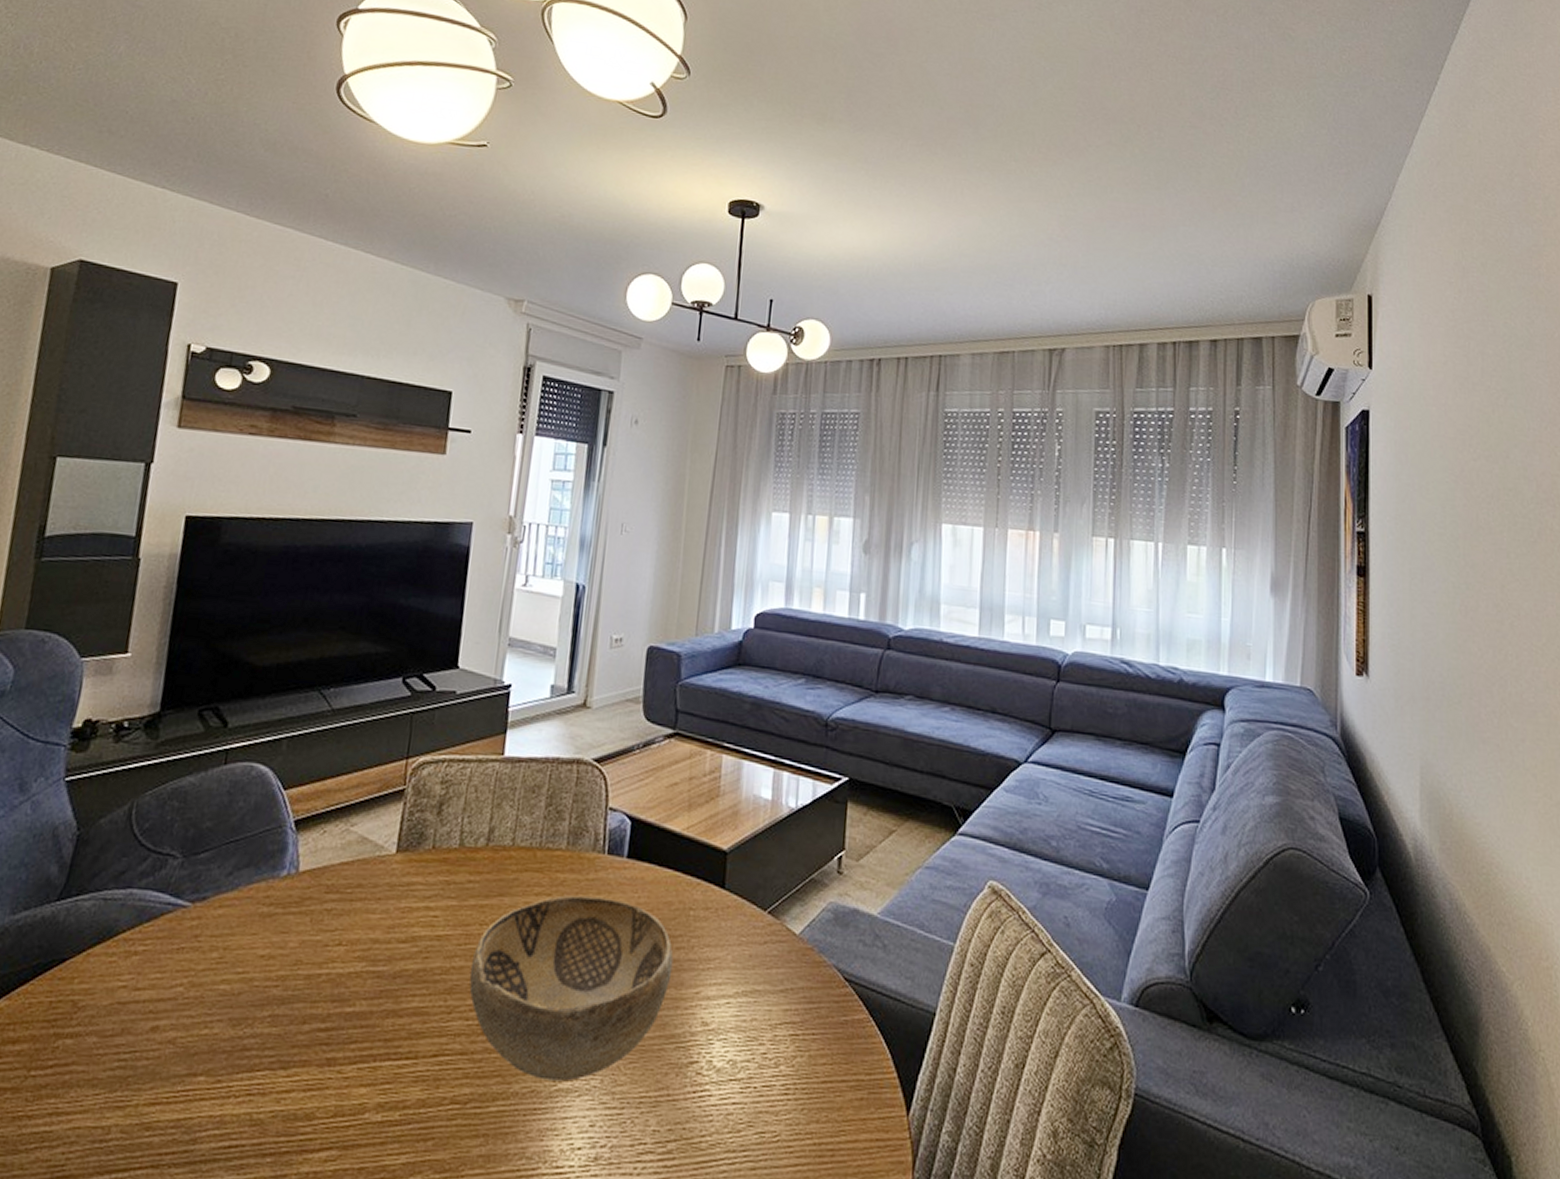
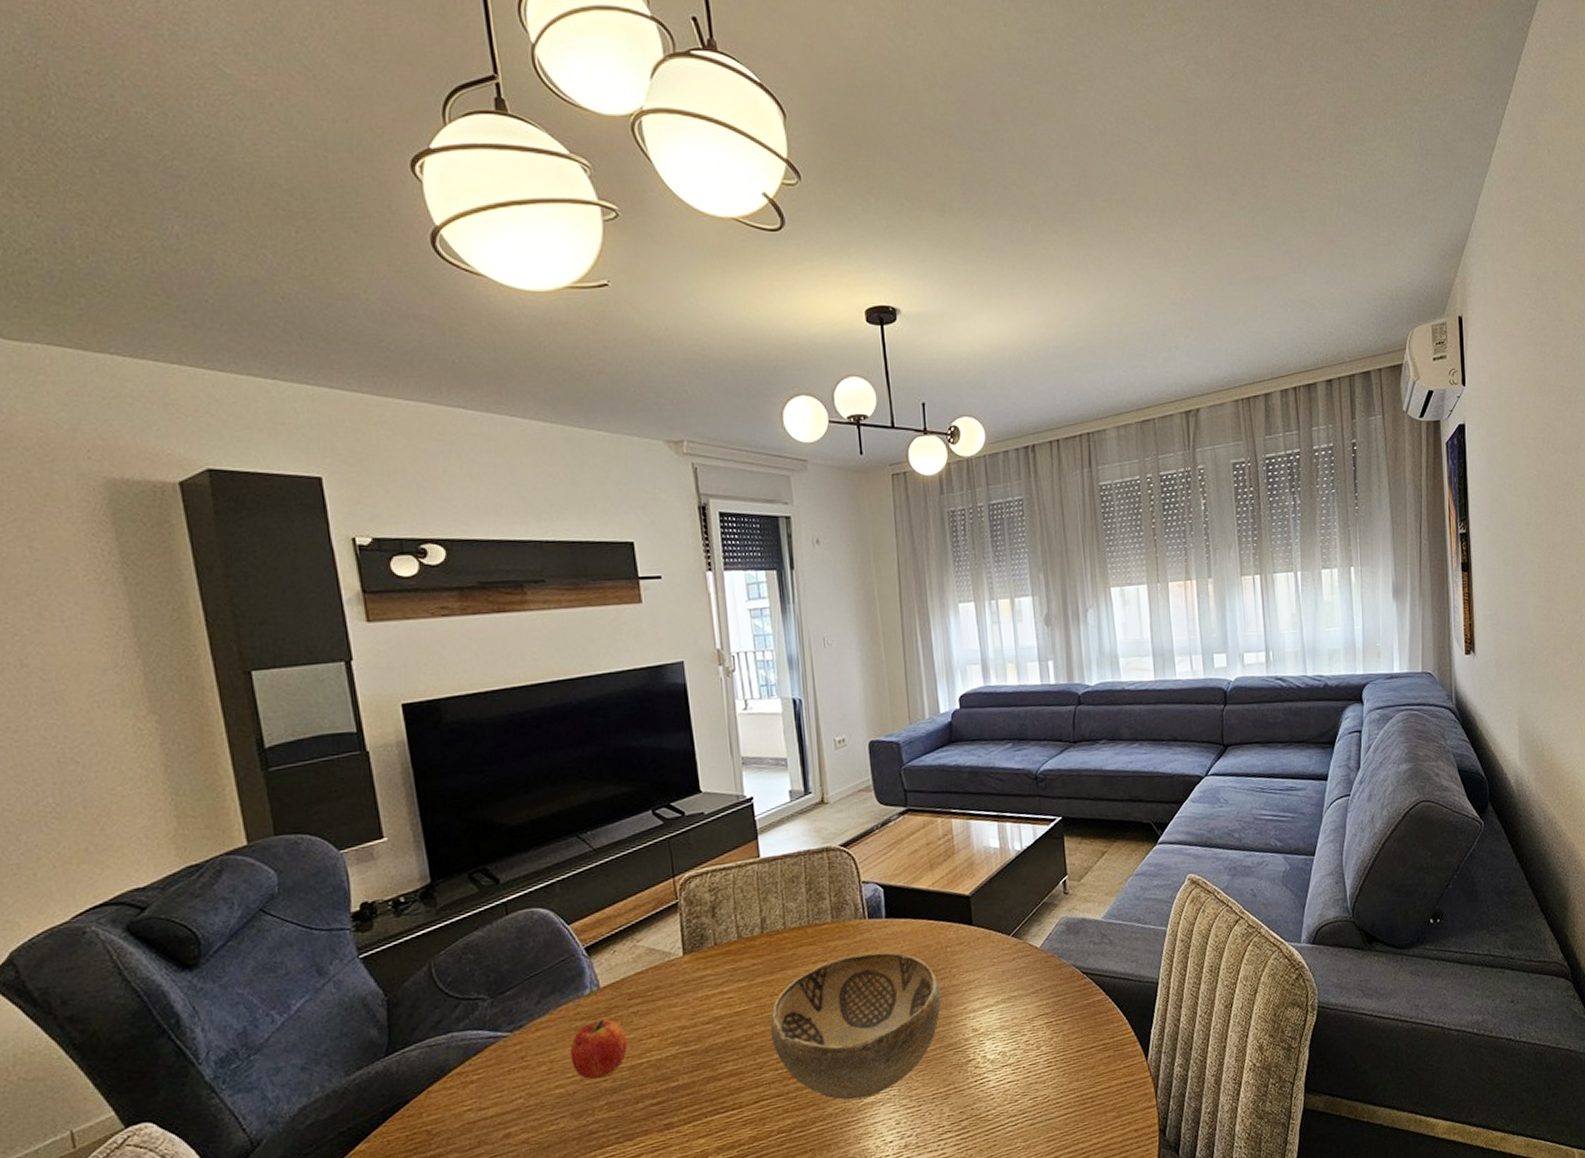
fruit: none [245,909,313,983] -> present [569,1019,628,1080]

